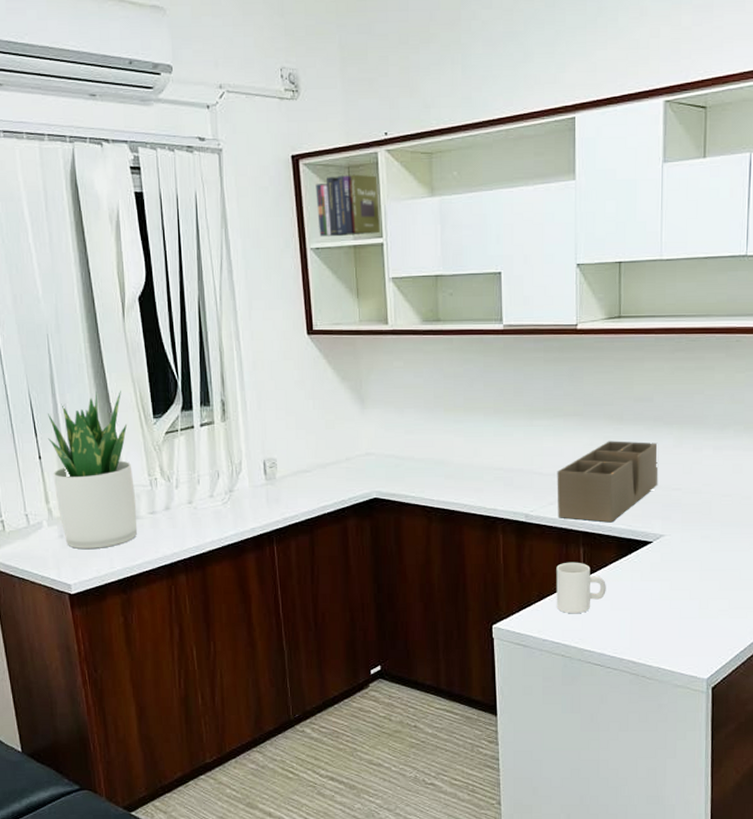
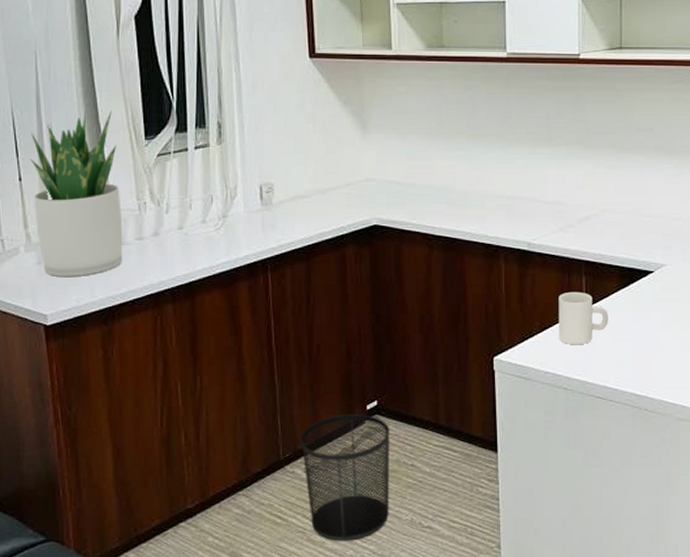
waste bin: none [308,678,394,795] -> present [300,414,390,541]
desk organizer: present [557,440,659,523] -> none [559,169,660,252]

